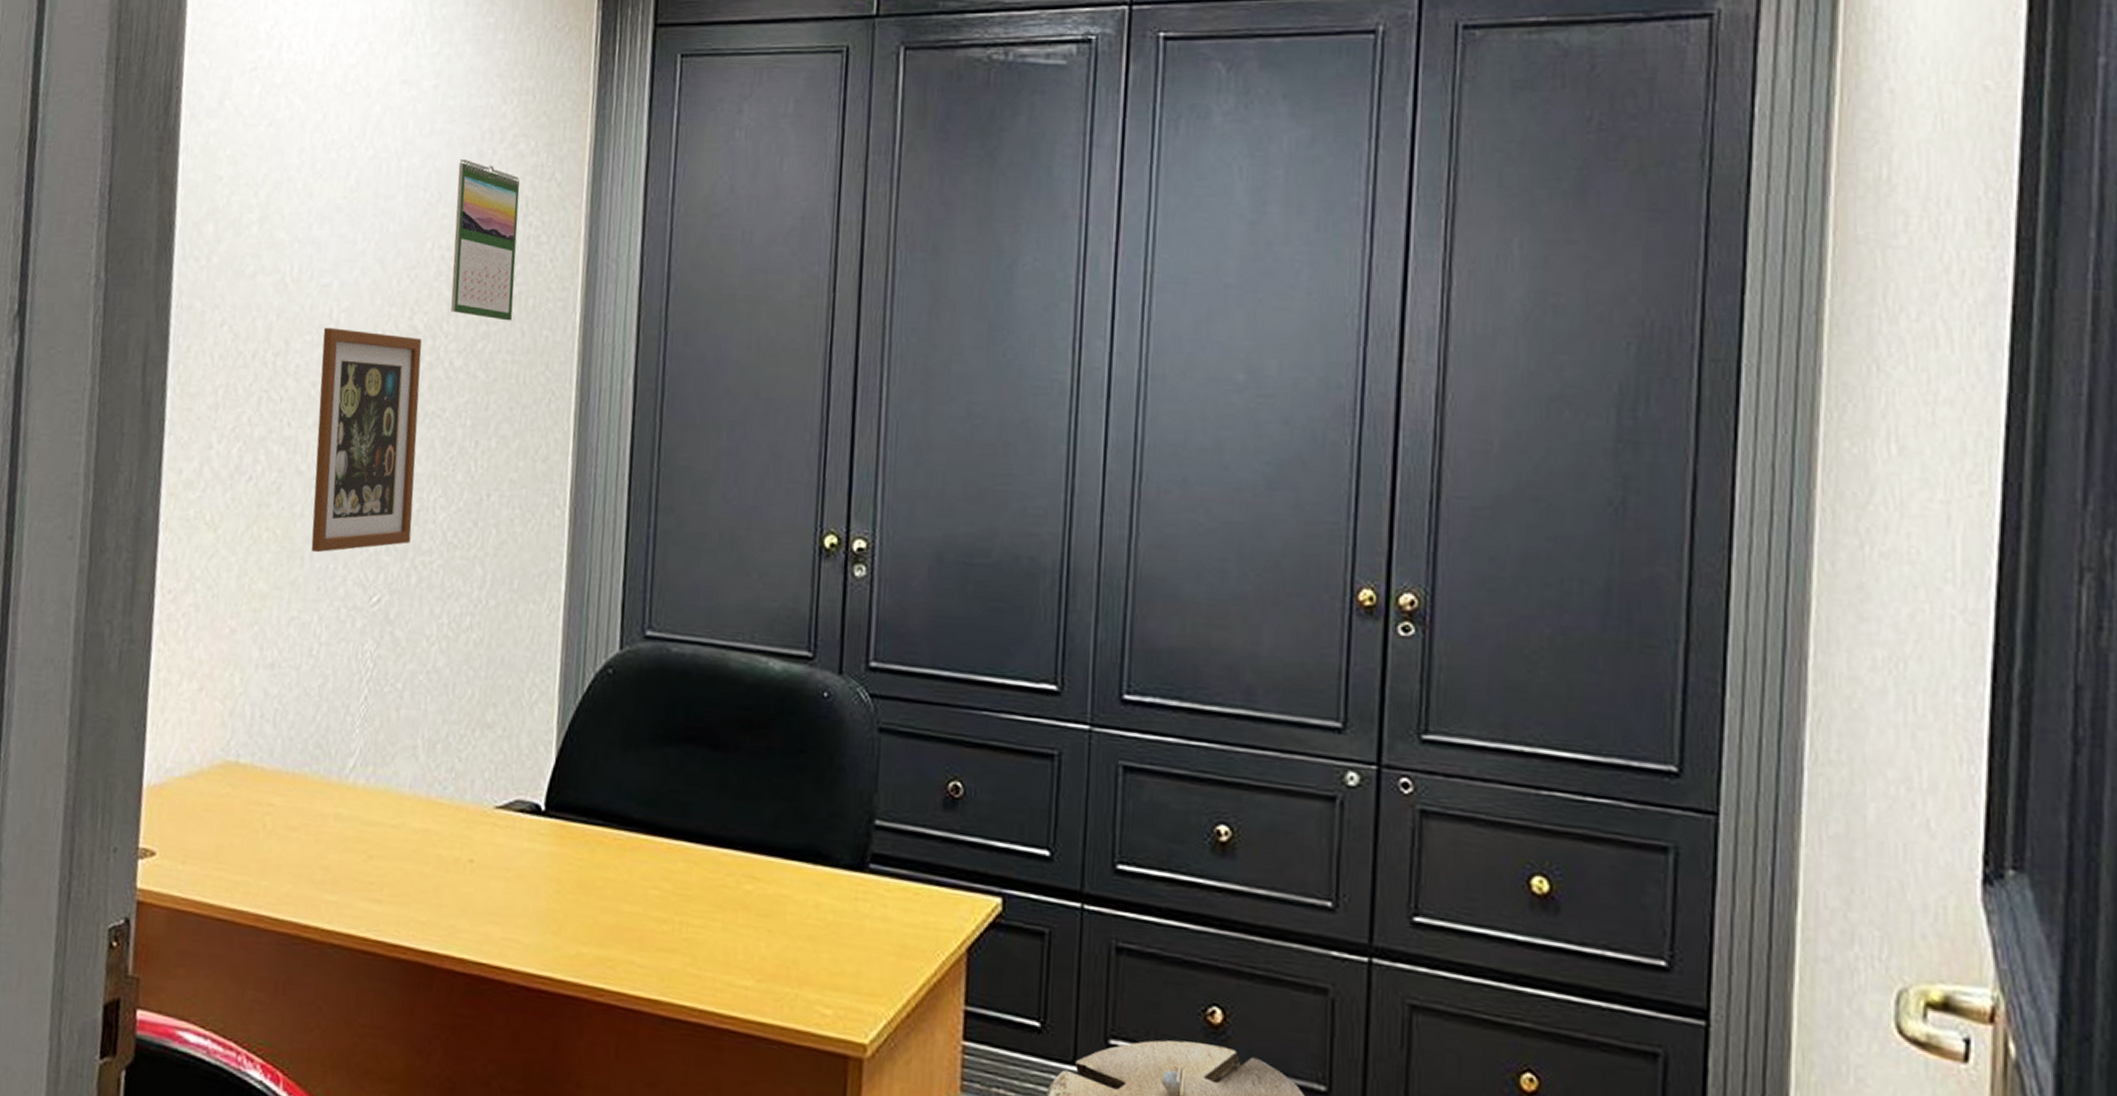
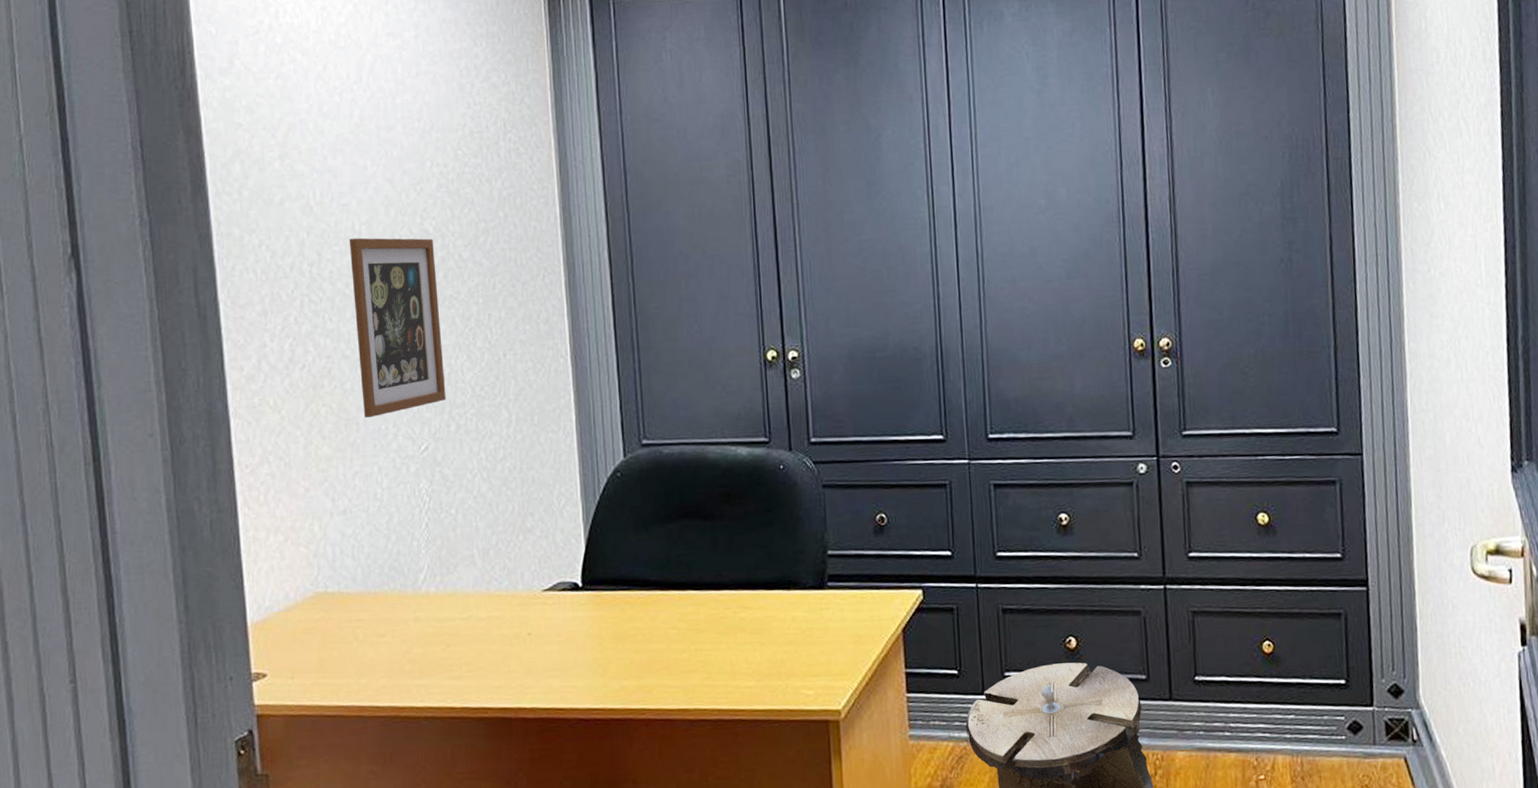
calendar: present [451,159,520,321] -> none [444,93,505,218]

